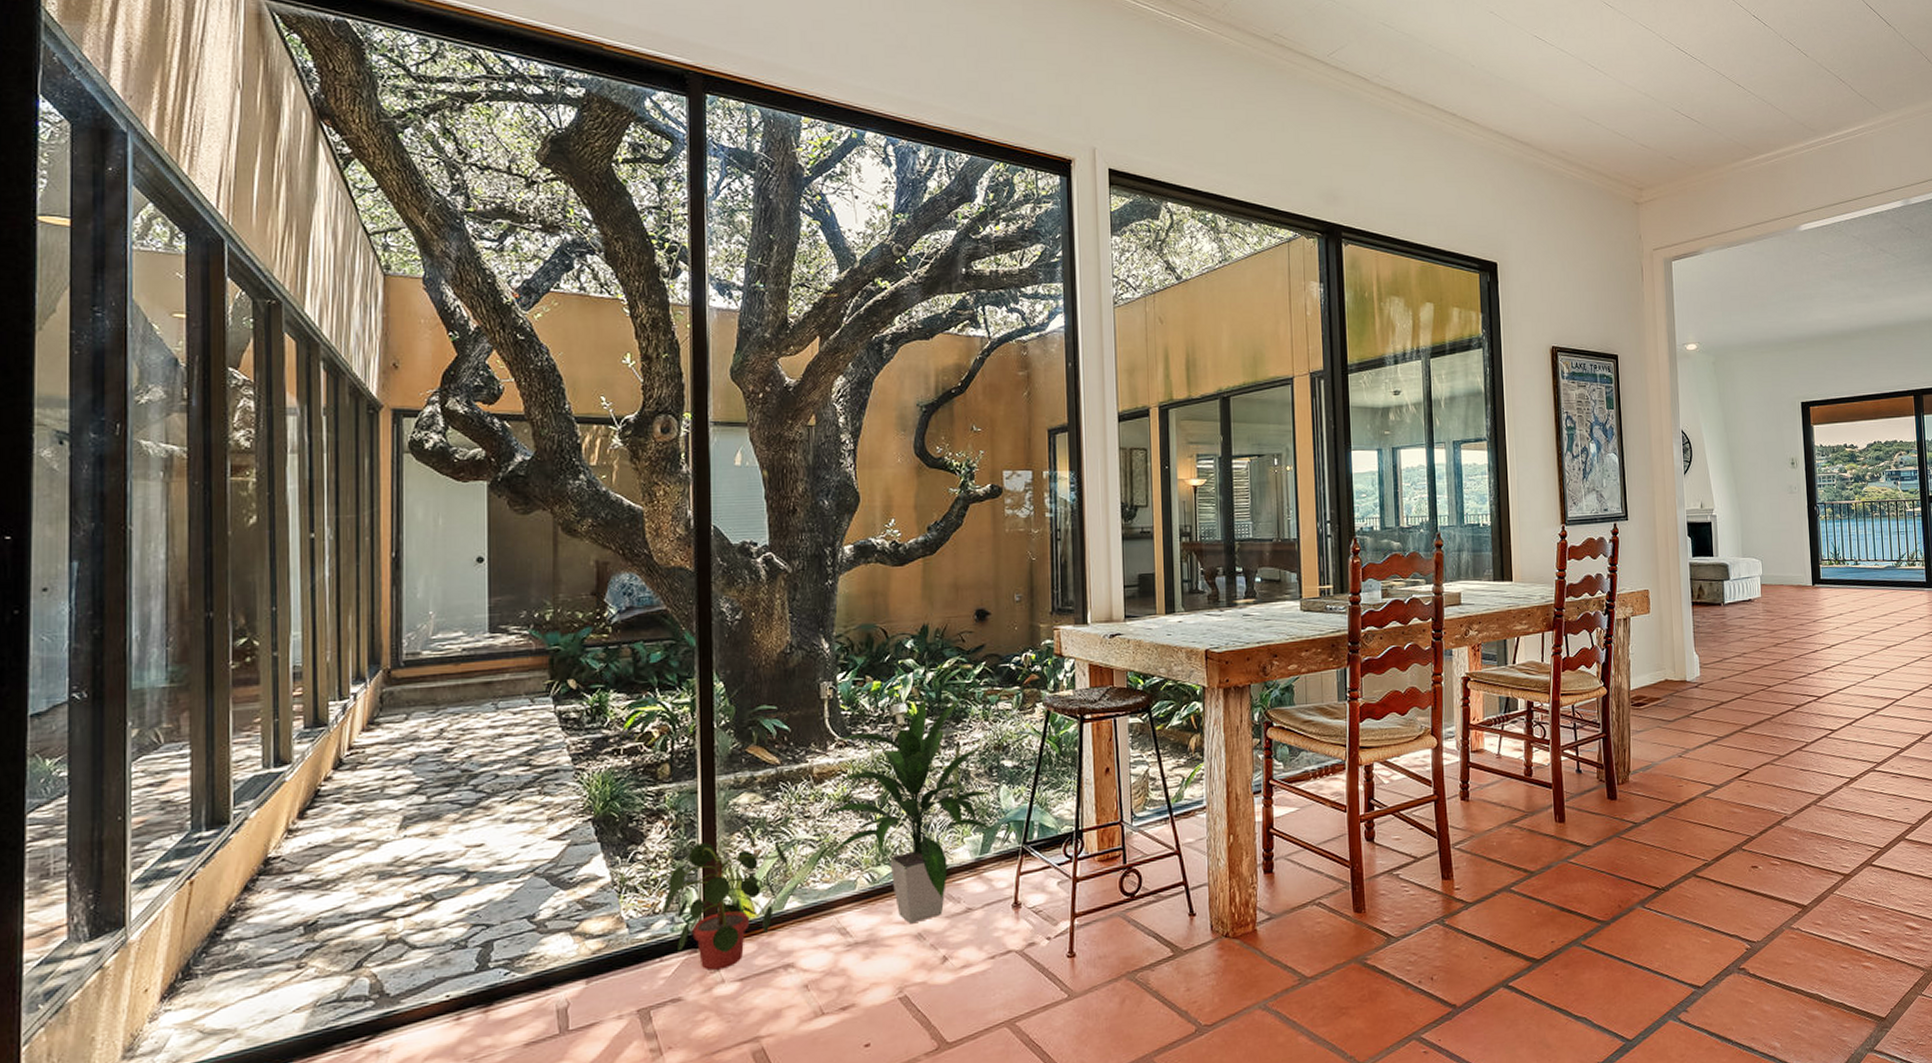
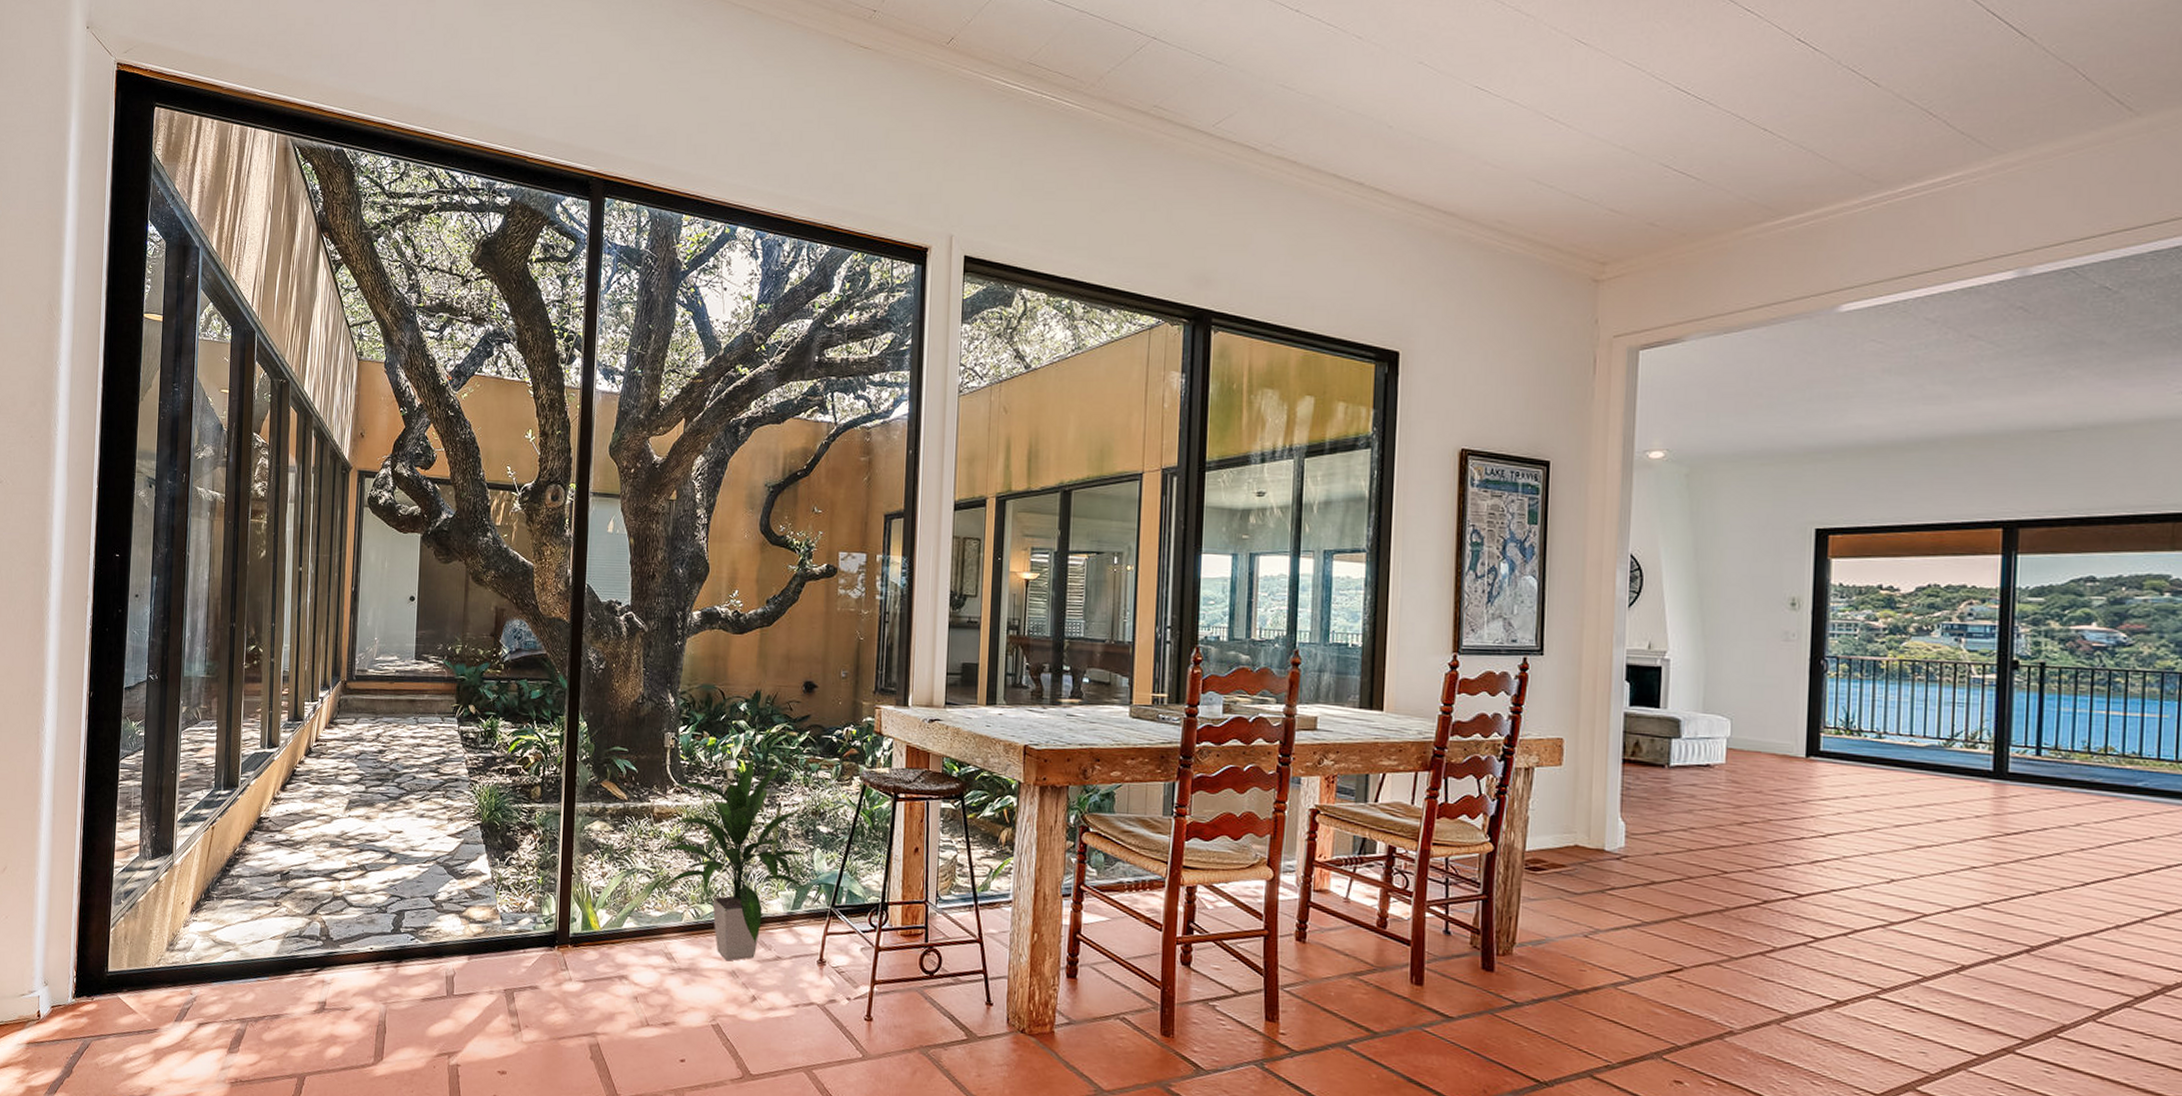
potted plant: present [662,826,787,971] -> none [528,850,628,969]

